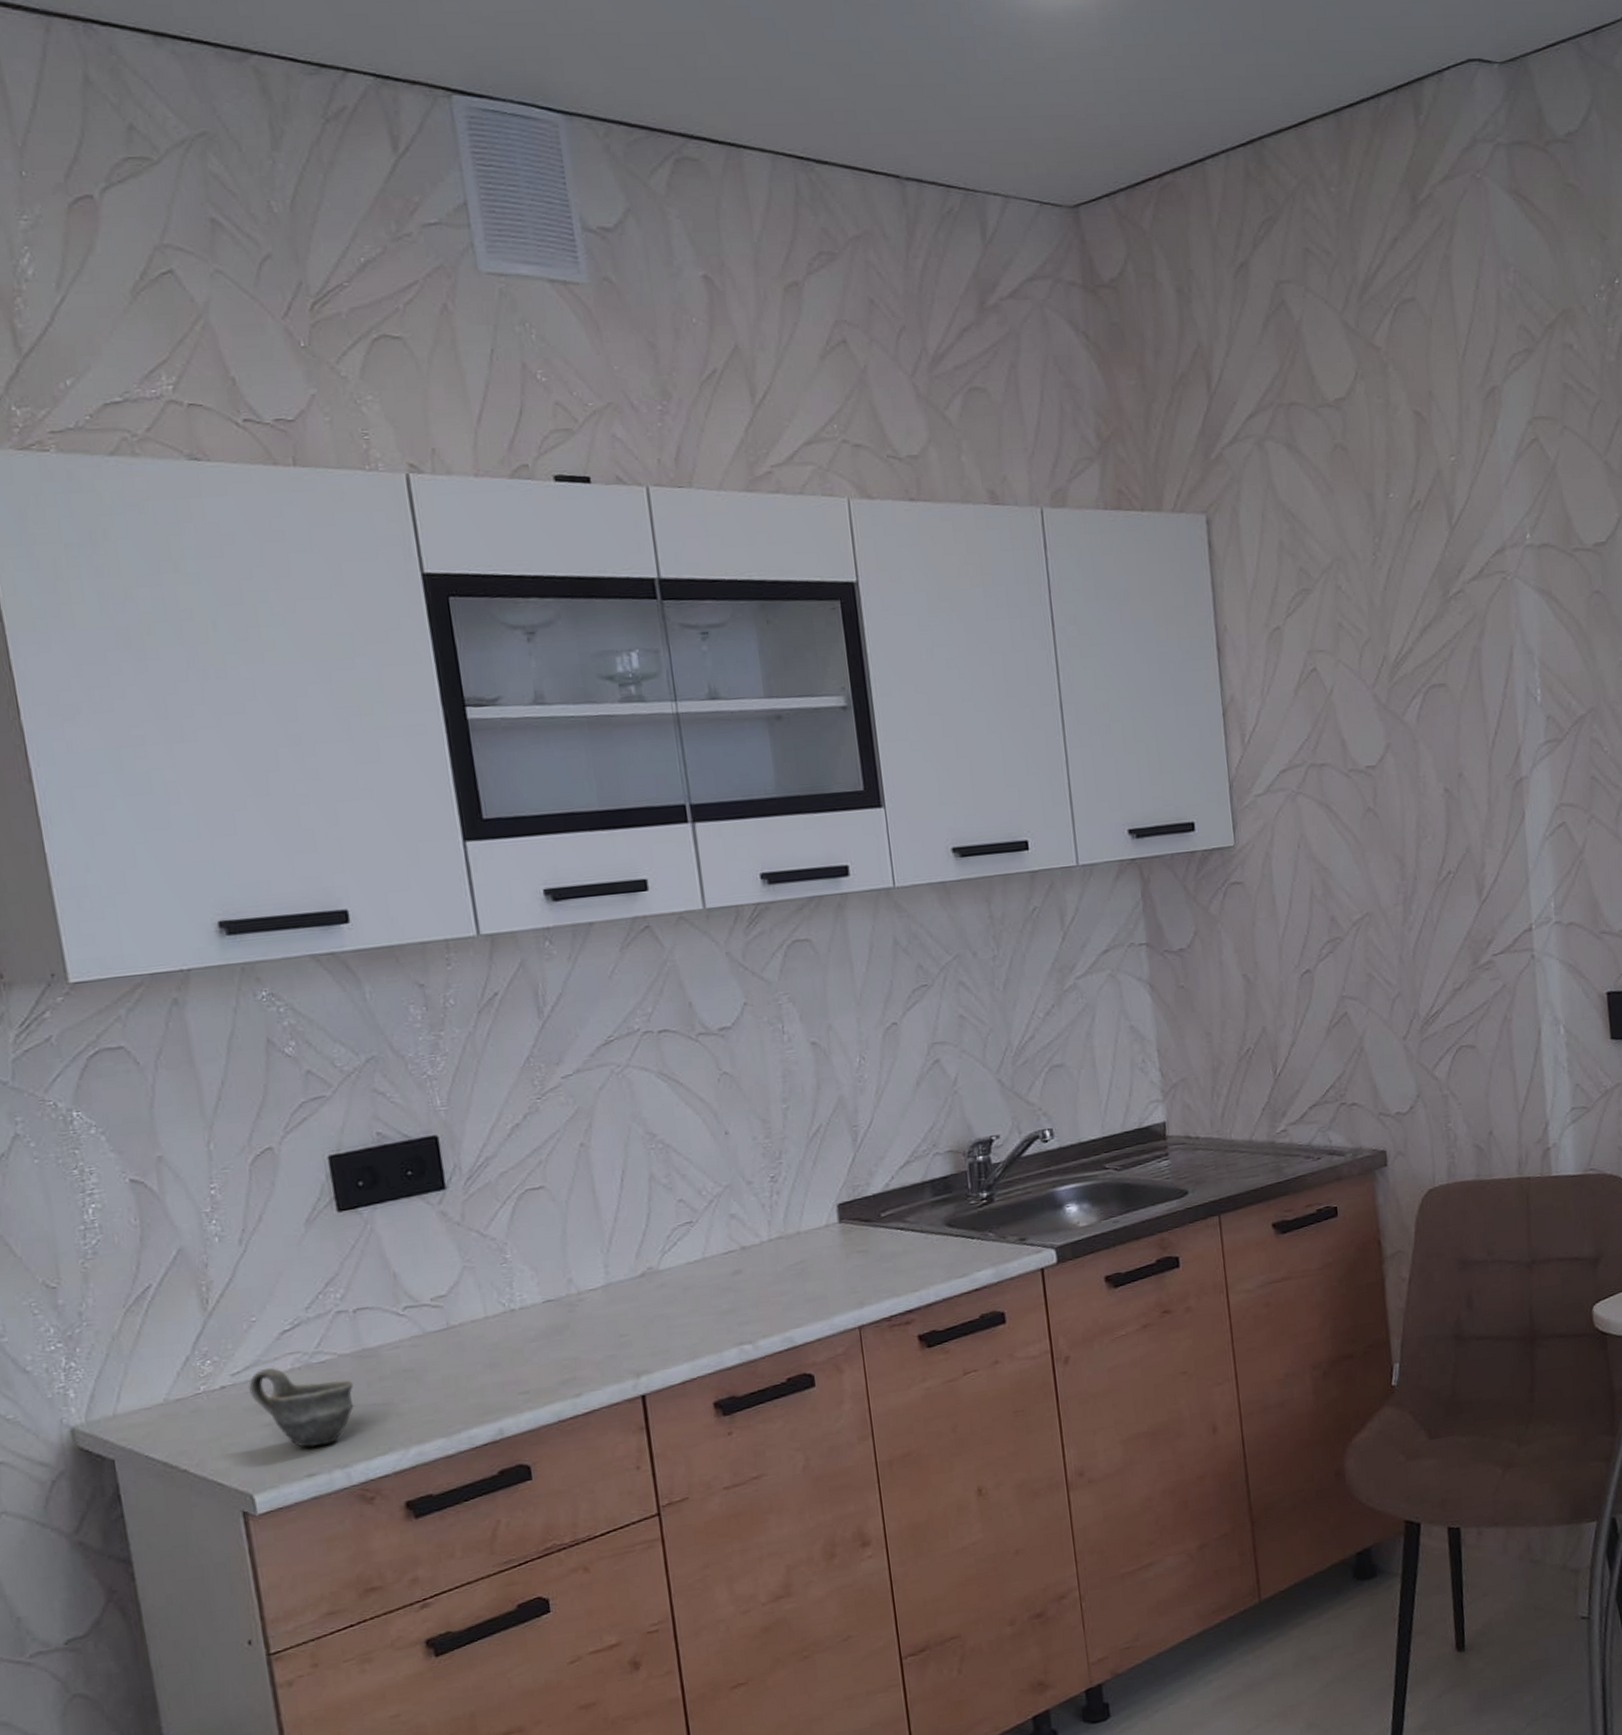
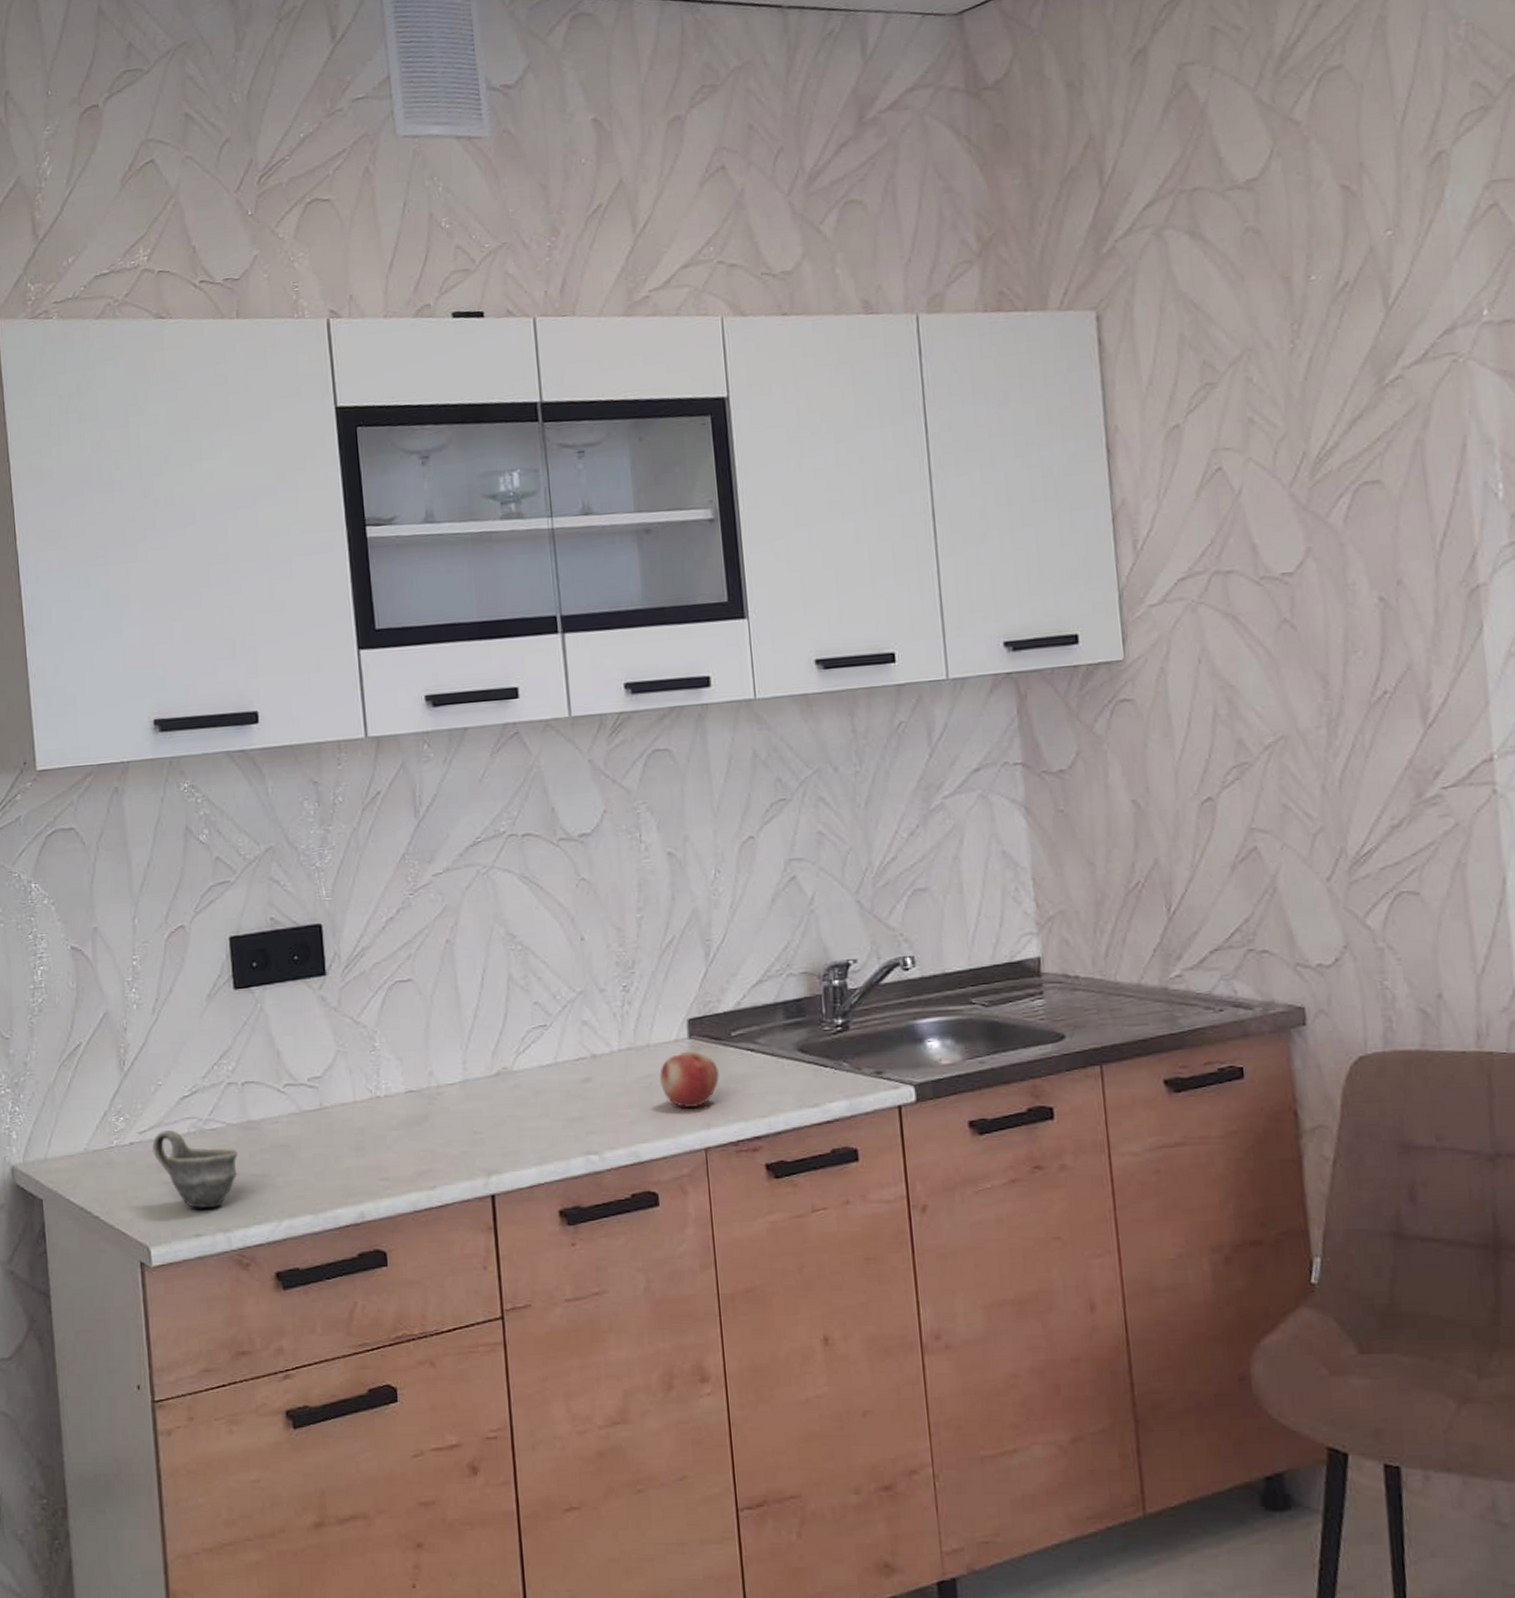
fruit: none [811,1234,871,1290] -> present [659,1051,719,1108]

